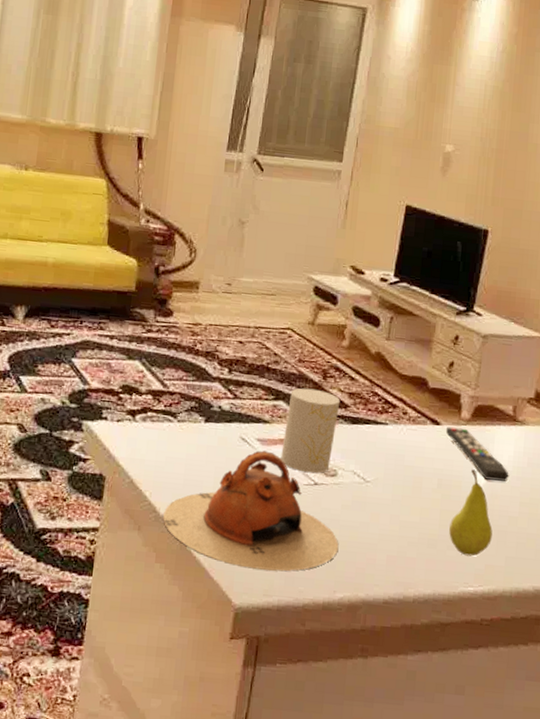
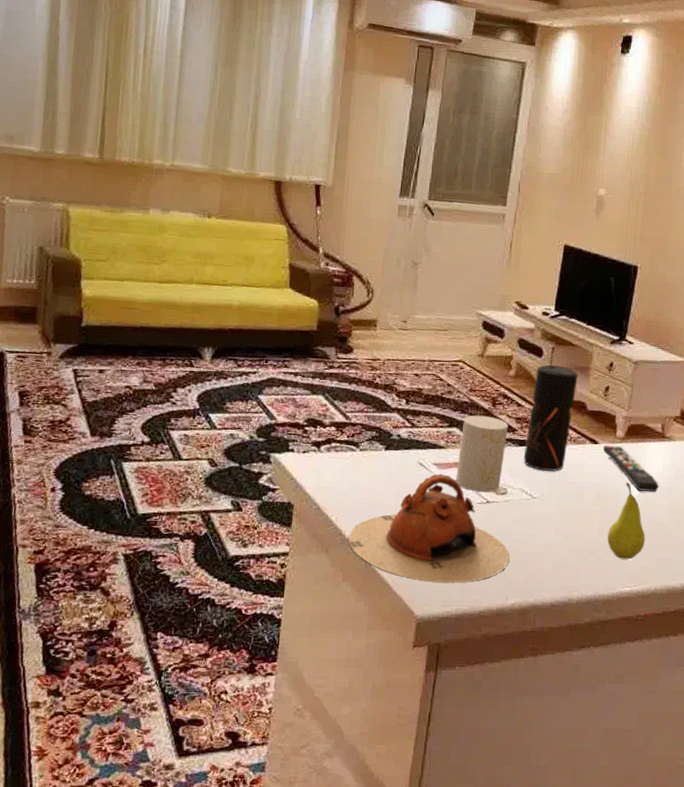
pepper grinder: none [356,336,419,455] -> present [523,365,578,472]

